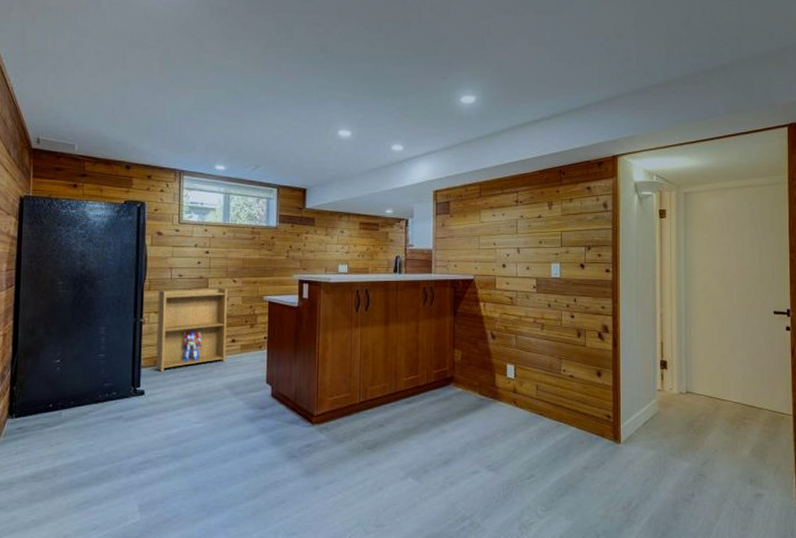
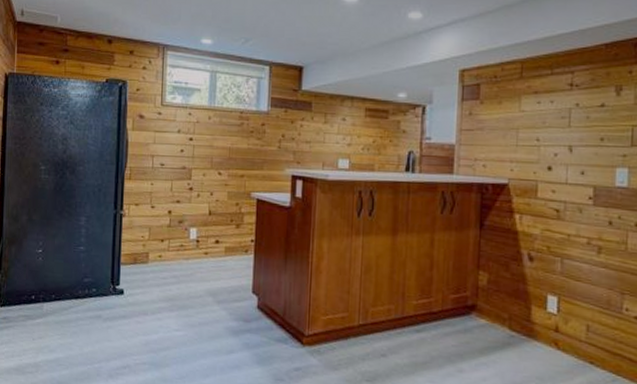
bookshelf: present [156,288,228,372] -> none [135,179,212,271]

